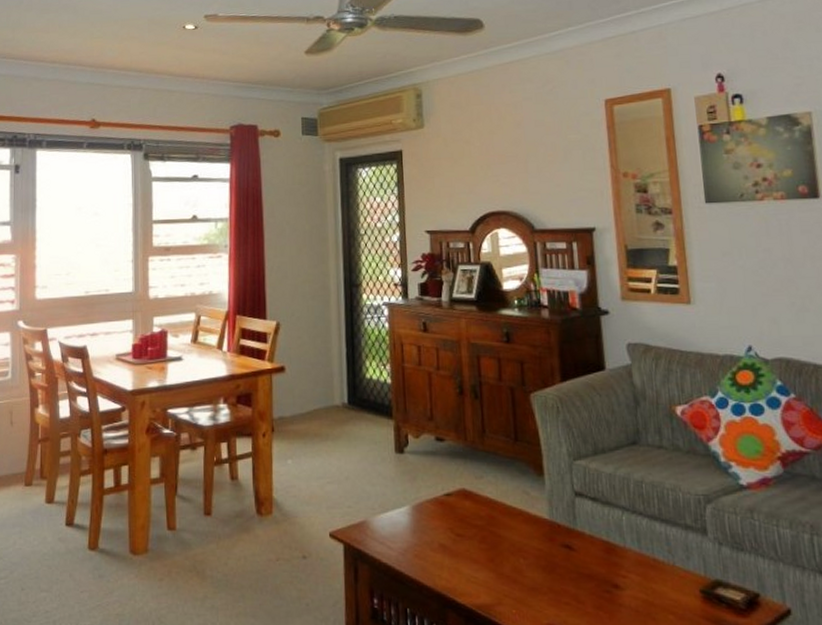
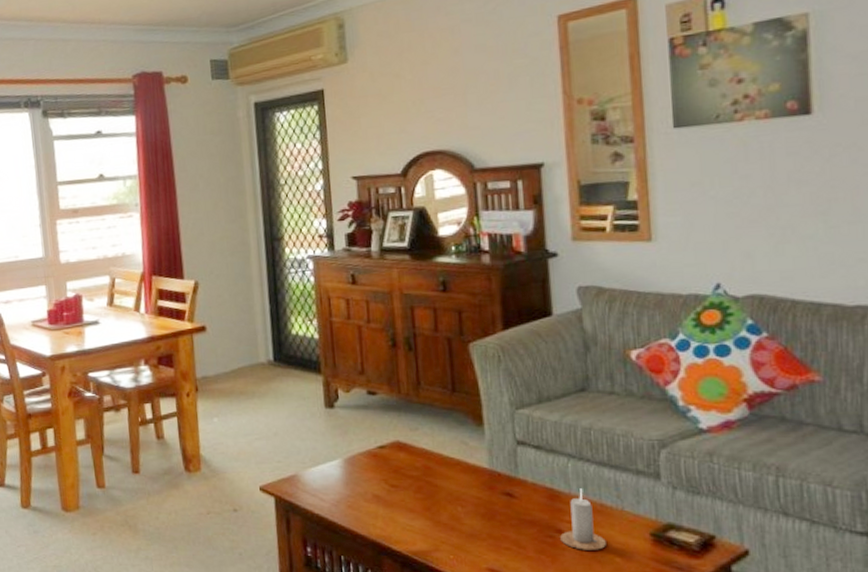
candle: none [617,542,660,607] -> present [560,488,606,550]

